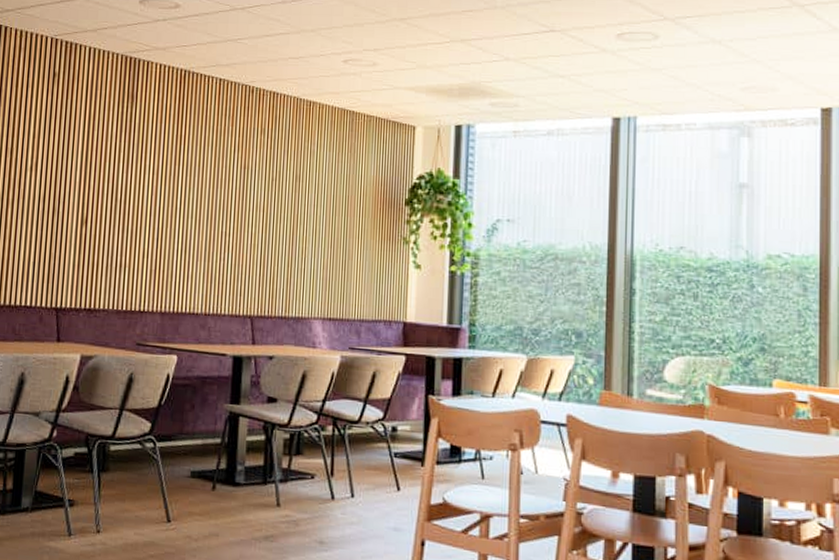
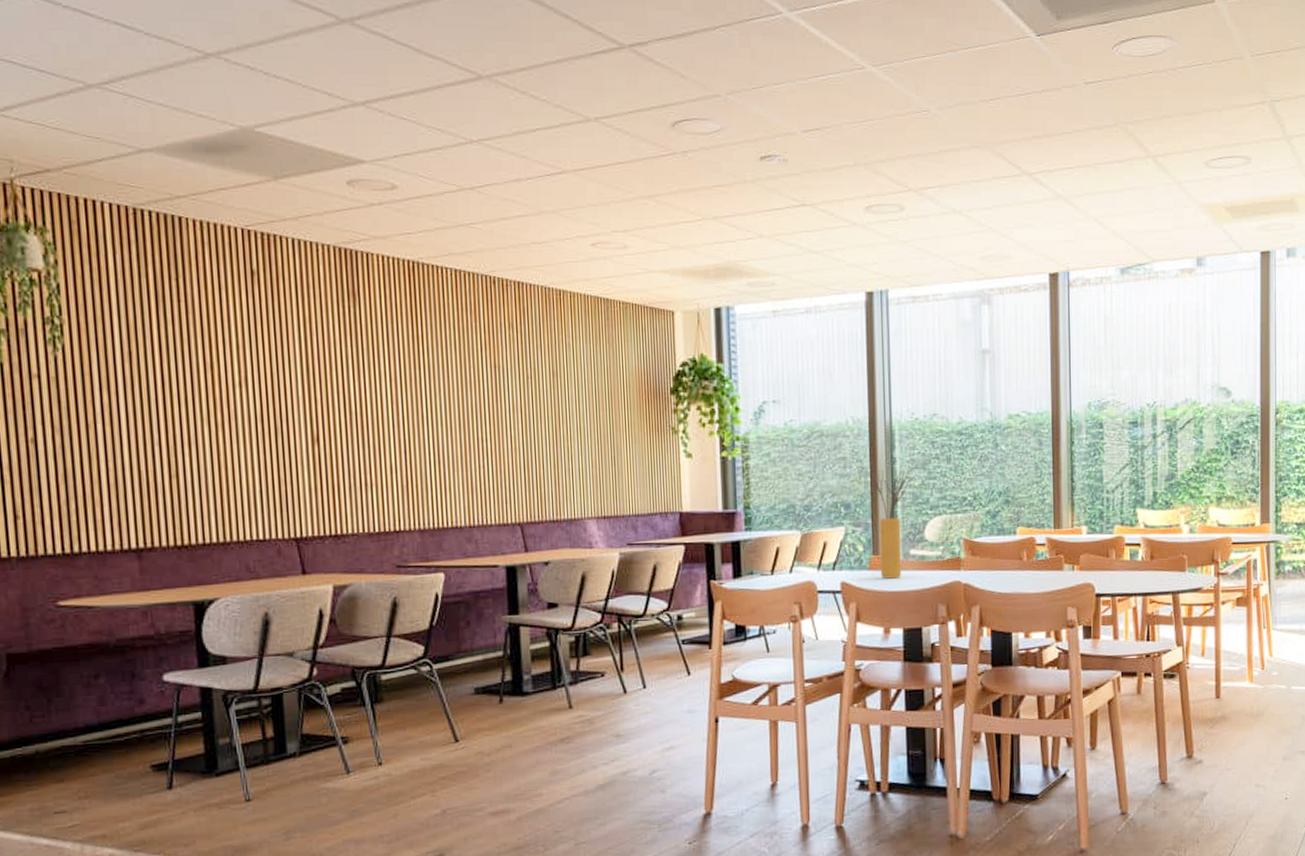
vase: none [610,299,655,419] -> present [874,467,913,579]

